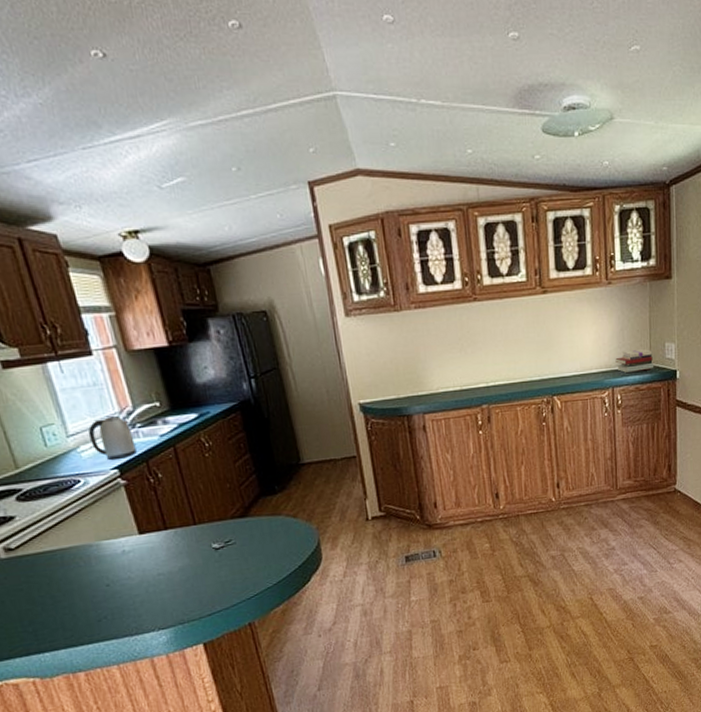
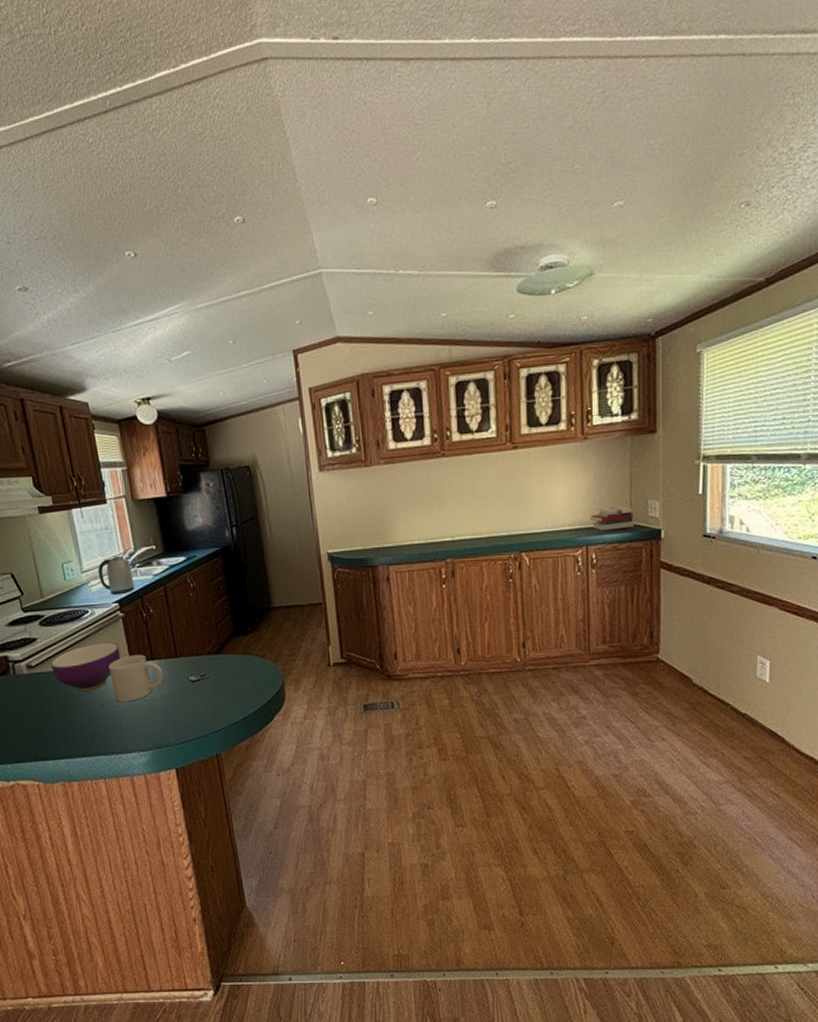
bowl: none [35,513,126,572] -> present [50,642,121,691]
mug: none [111,525,181,580] -> present [108,654,164,702]

